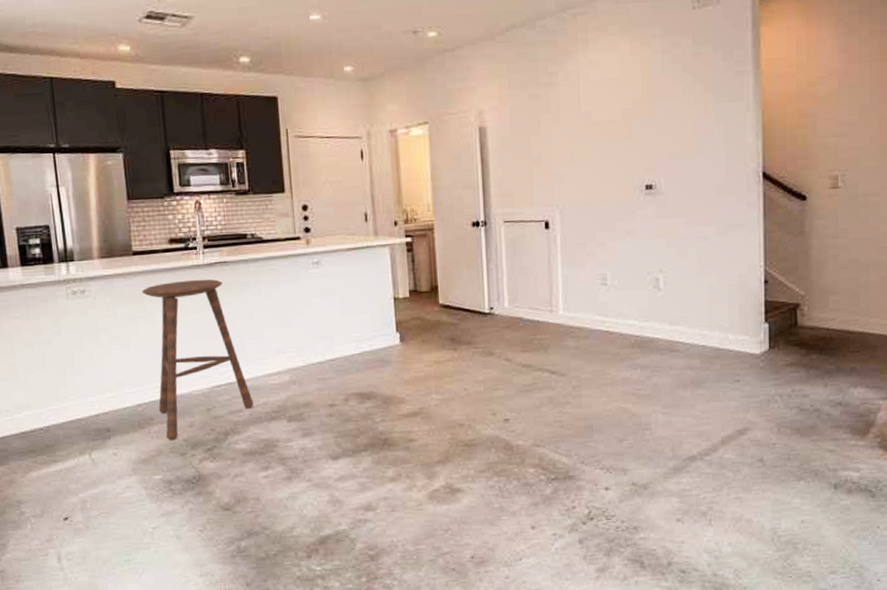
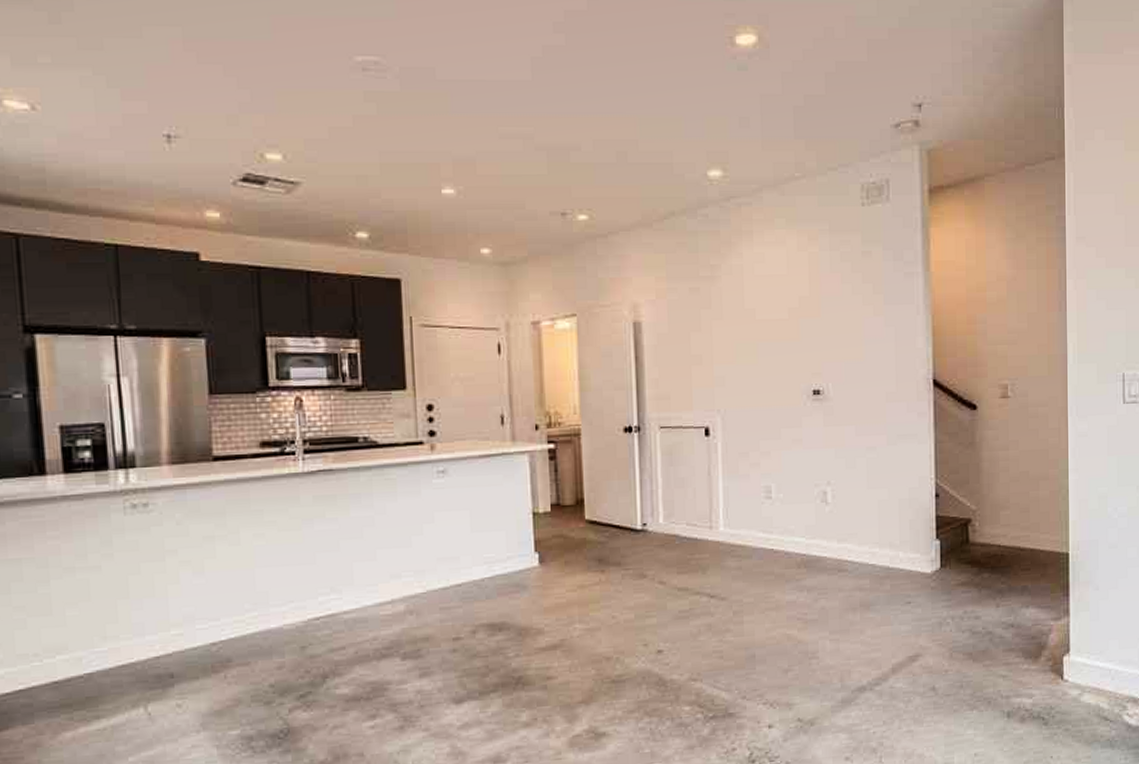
bar stool: present [141,279,254,440] -> none [222,490,360,686]

